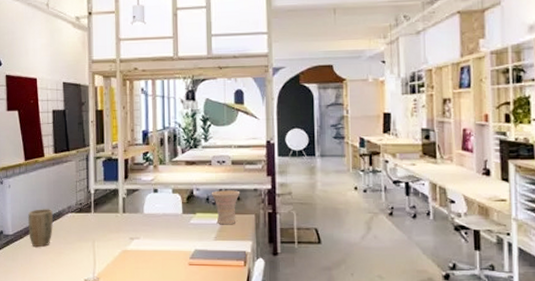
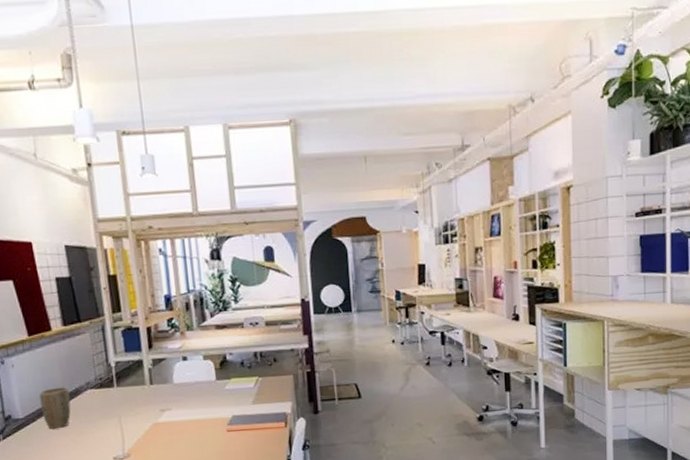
vase: present [211,190,241,225] -> none [245,352,277,388]

